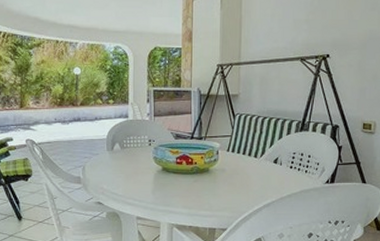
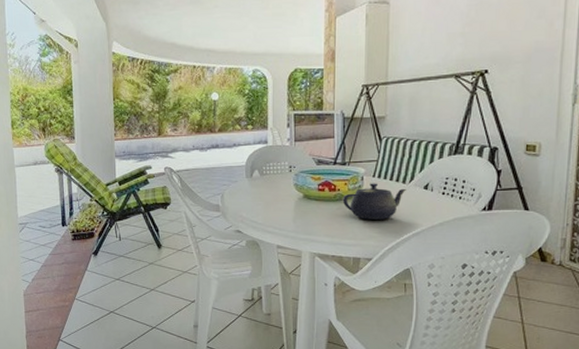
teapot: none [199,157,258,192] -> present [342,183,406,220]

